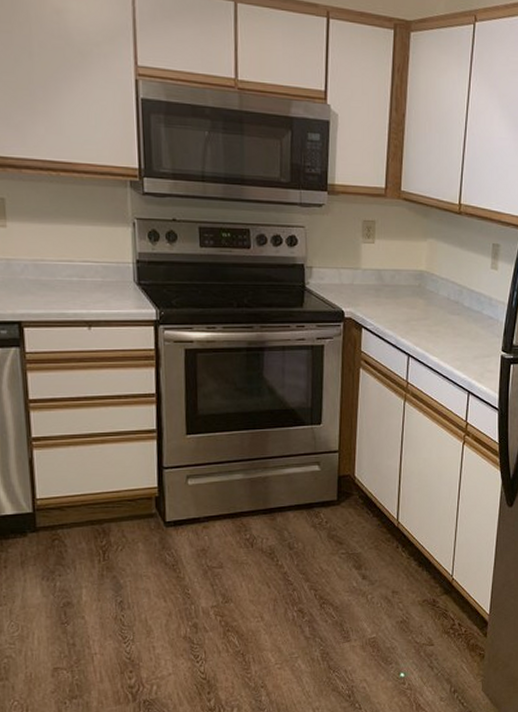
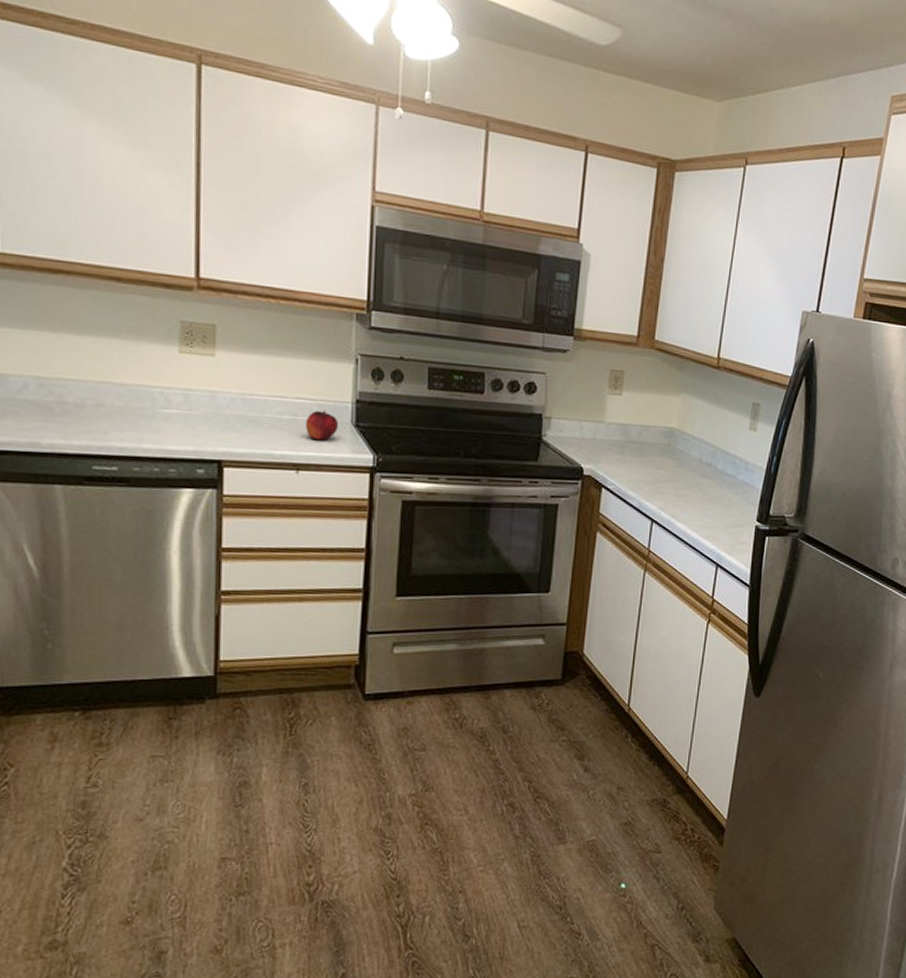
fruit: none [93,270,122,299] -> present [305,409,338,441]

